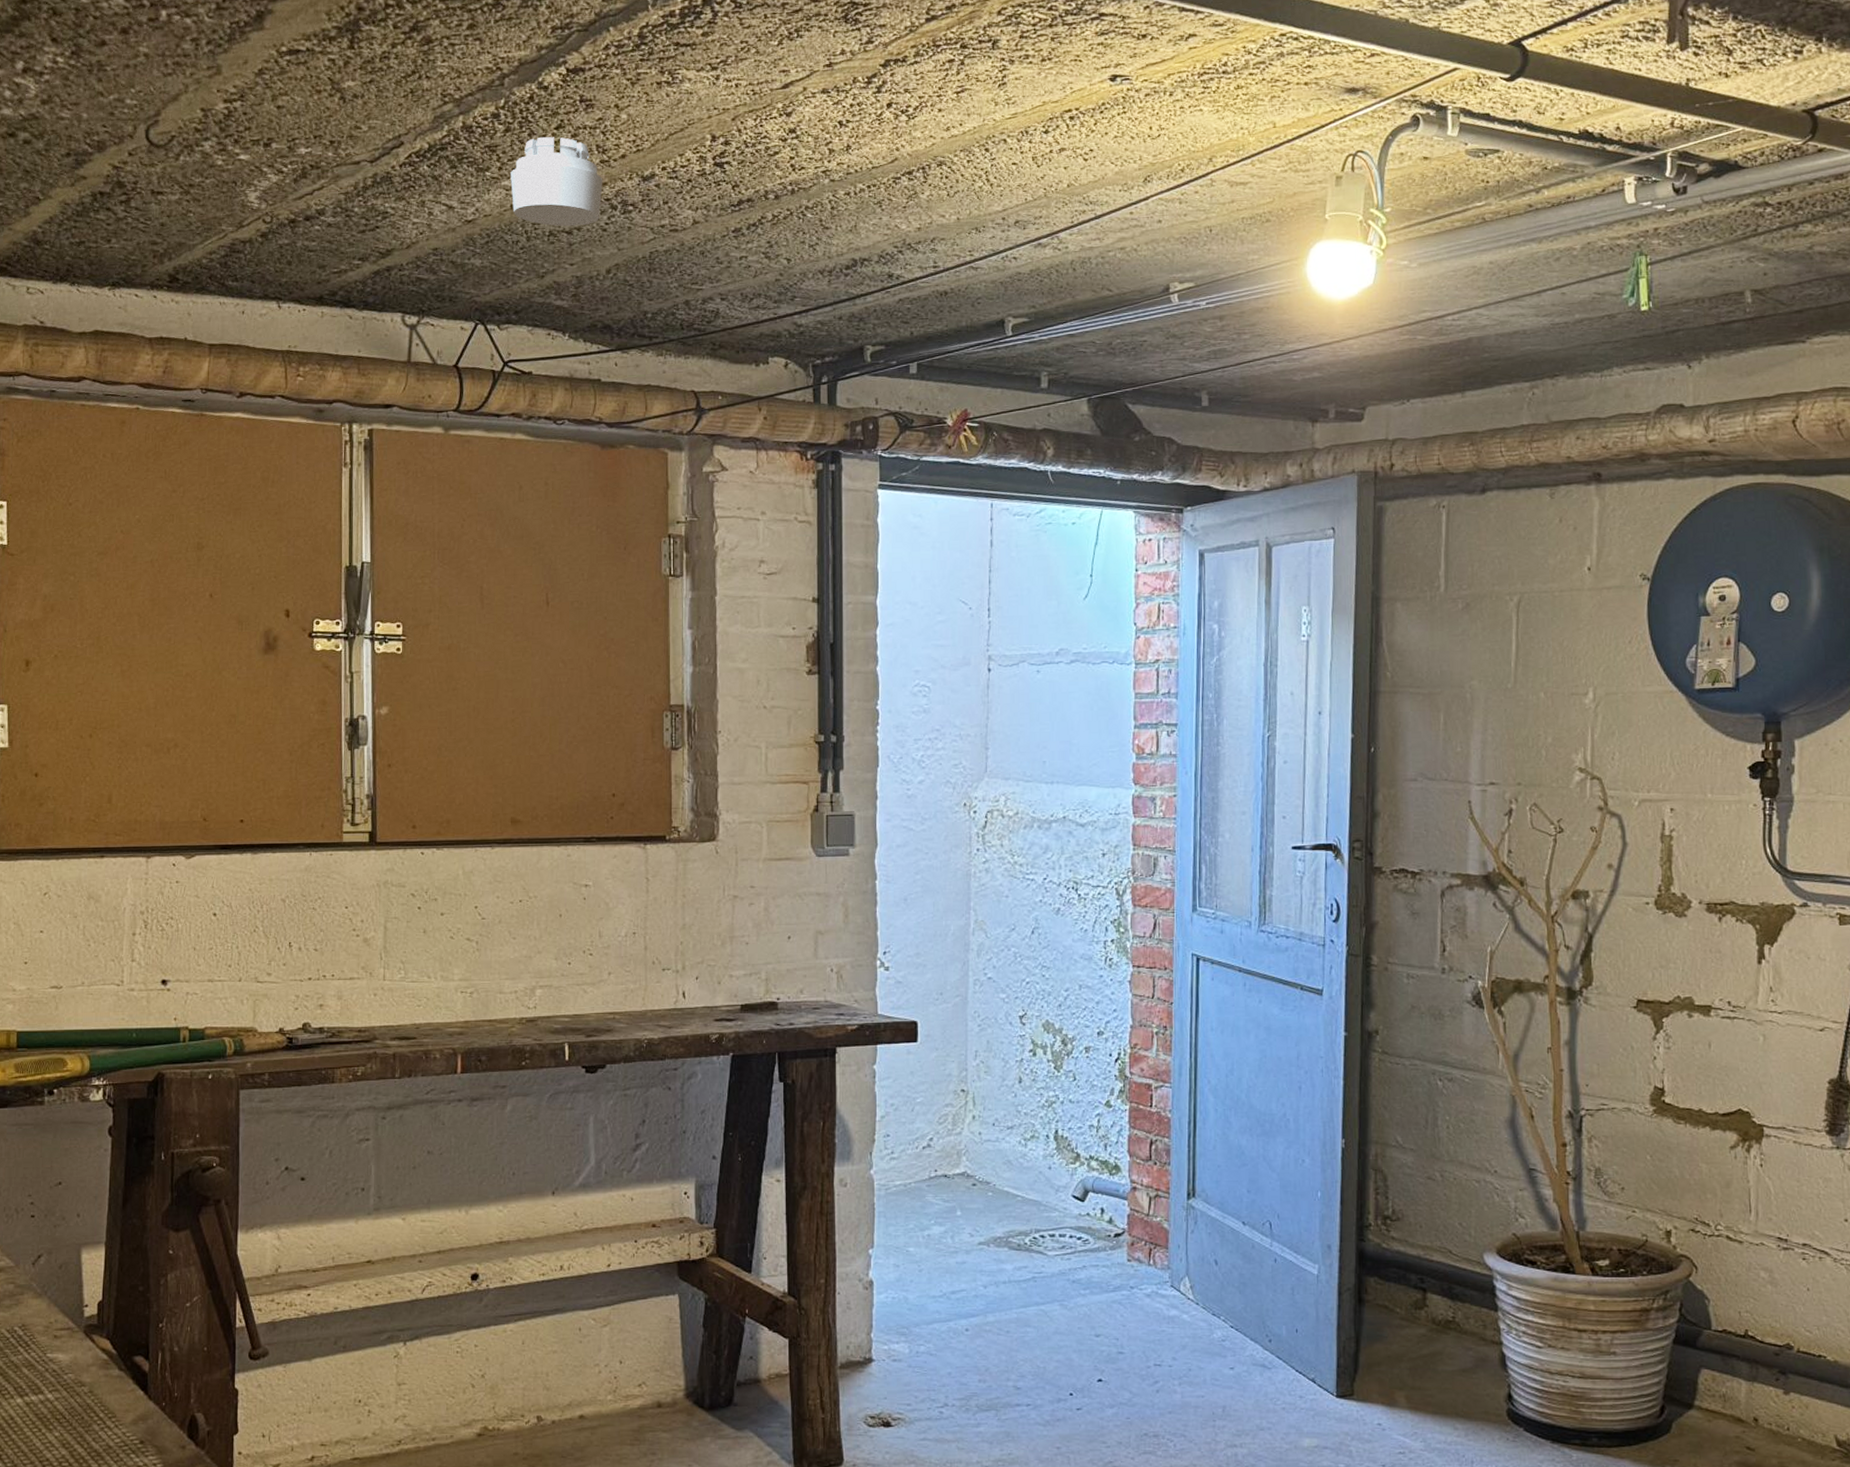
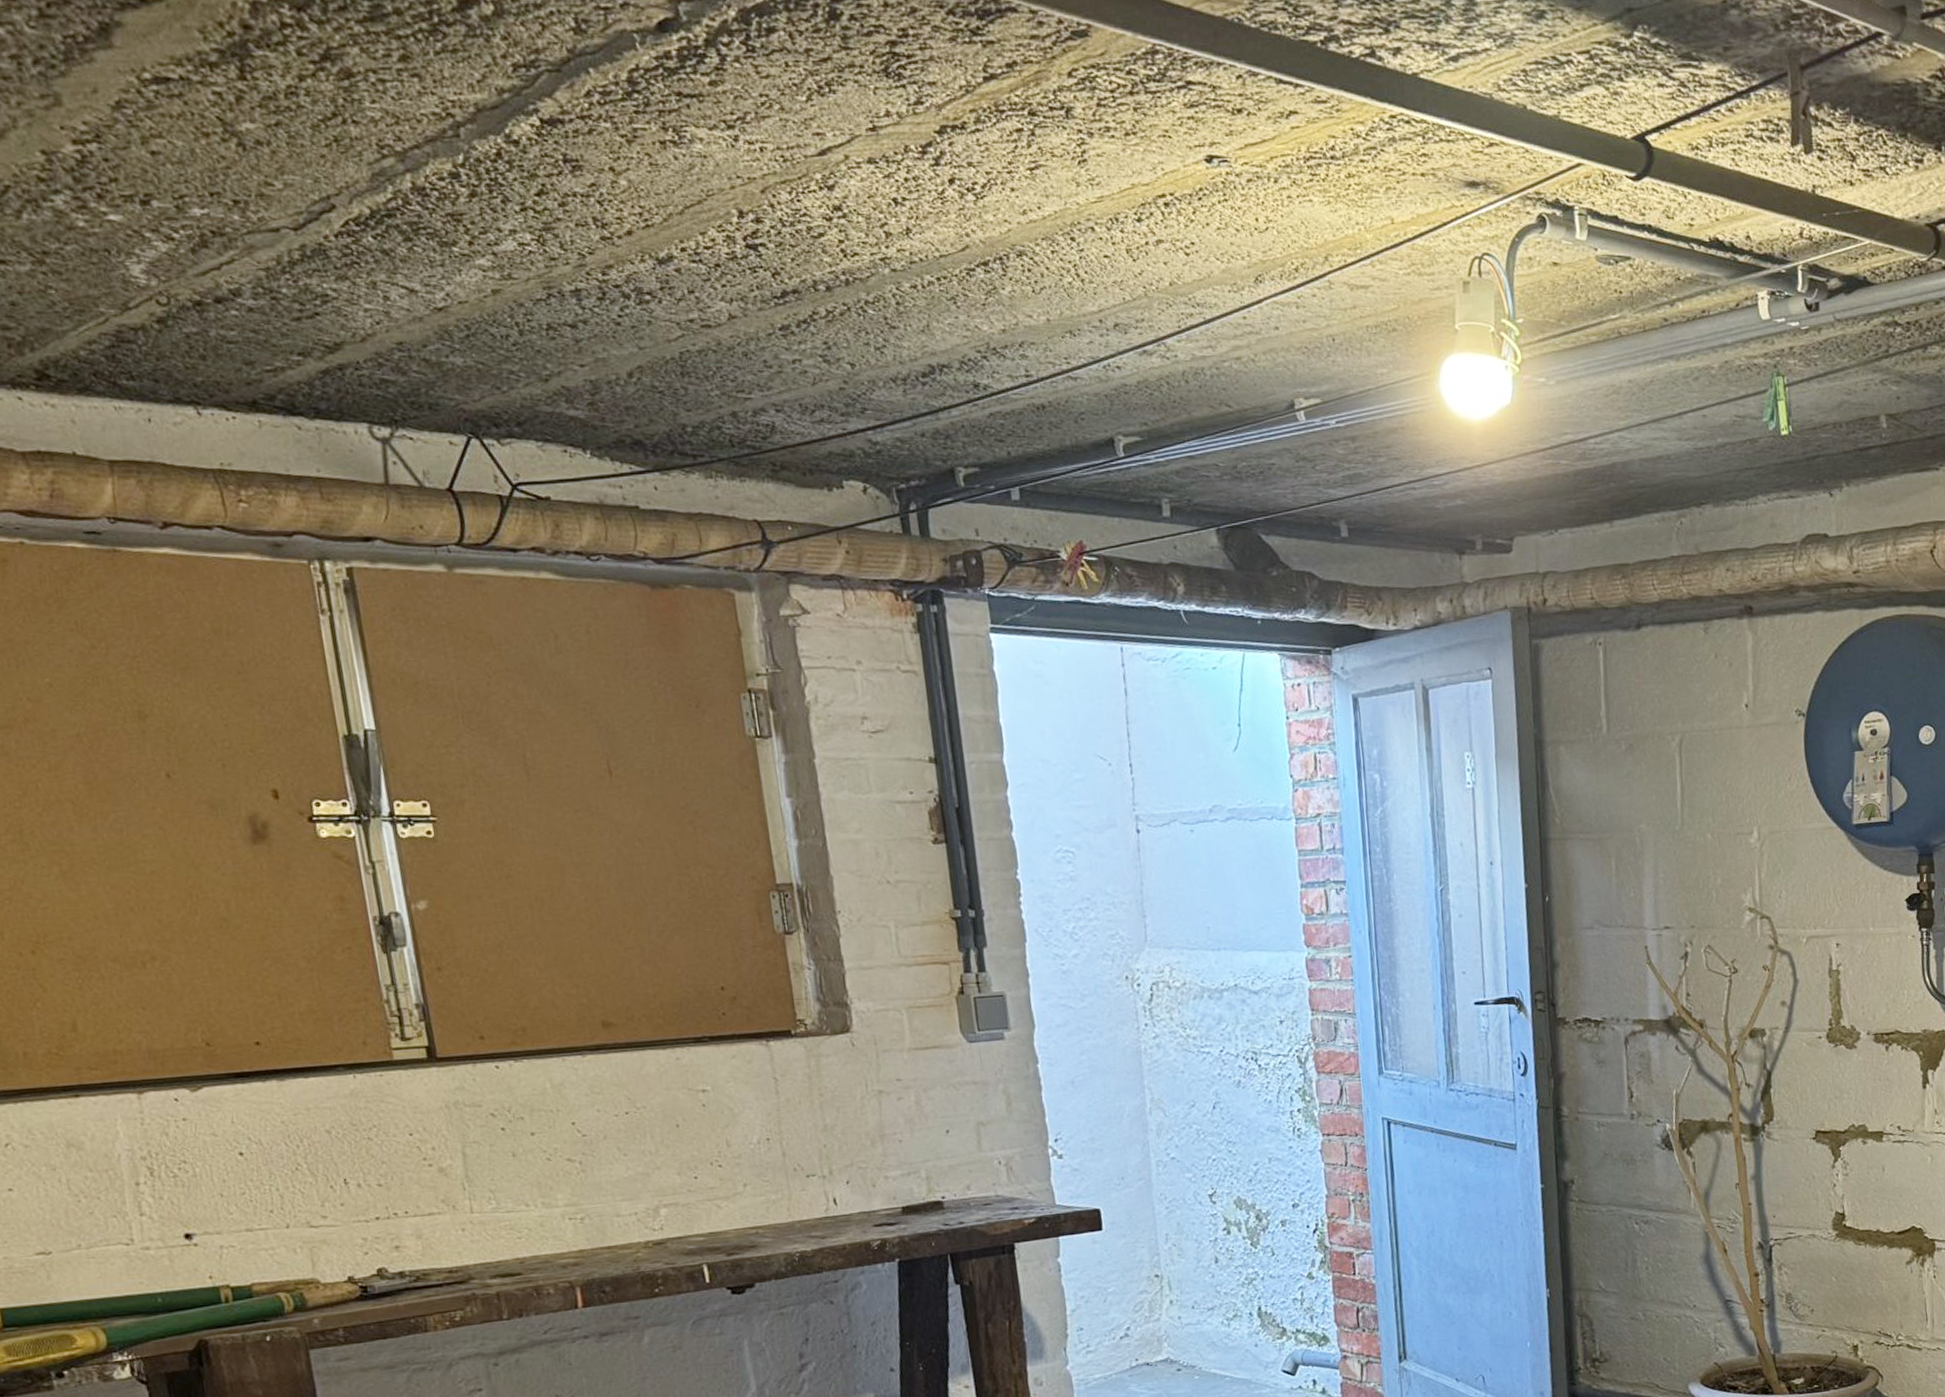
smoke detector: present [511,137,603,227] -> none [485,205,610,319]

